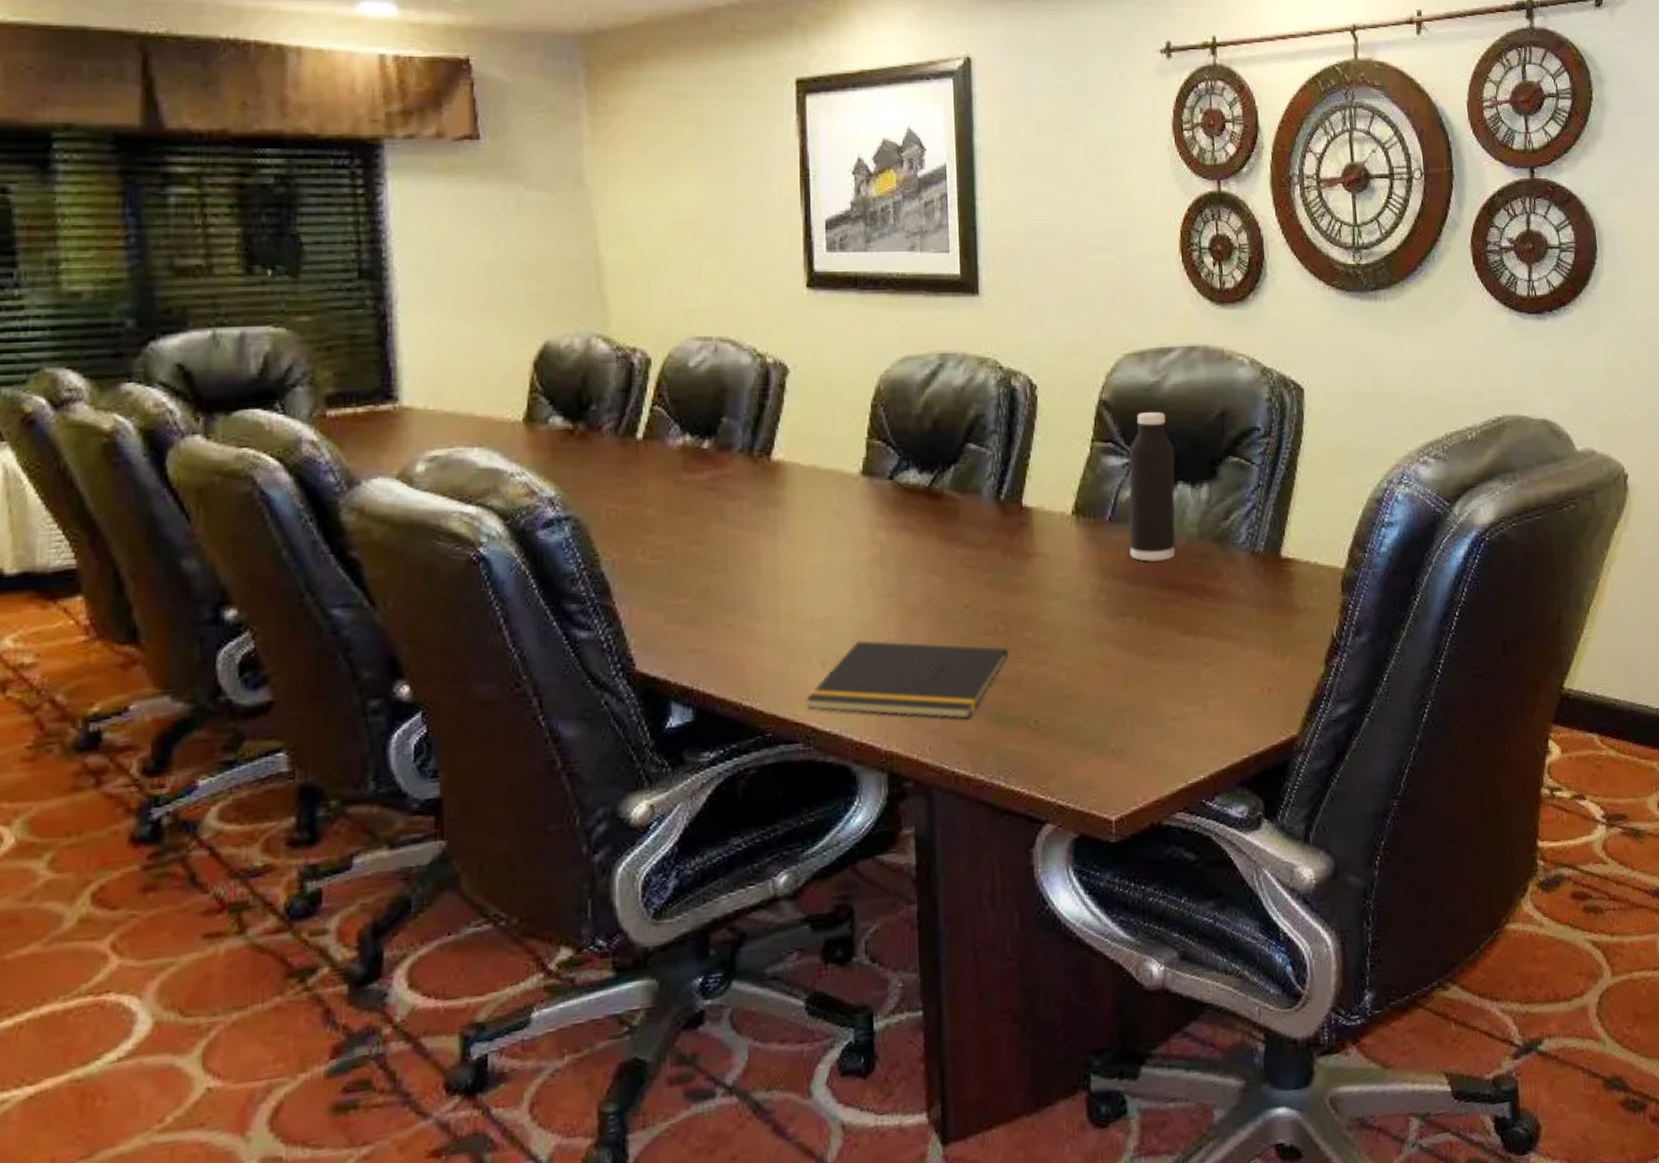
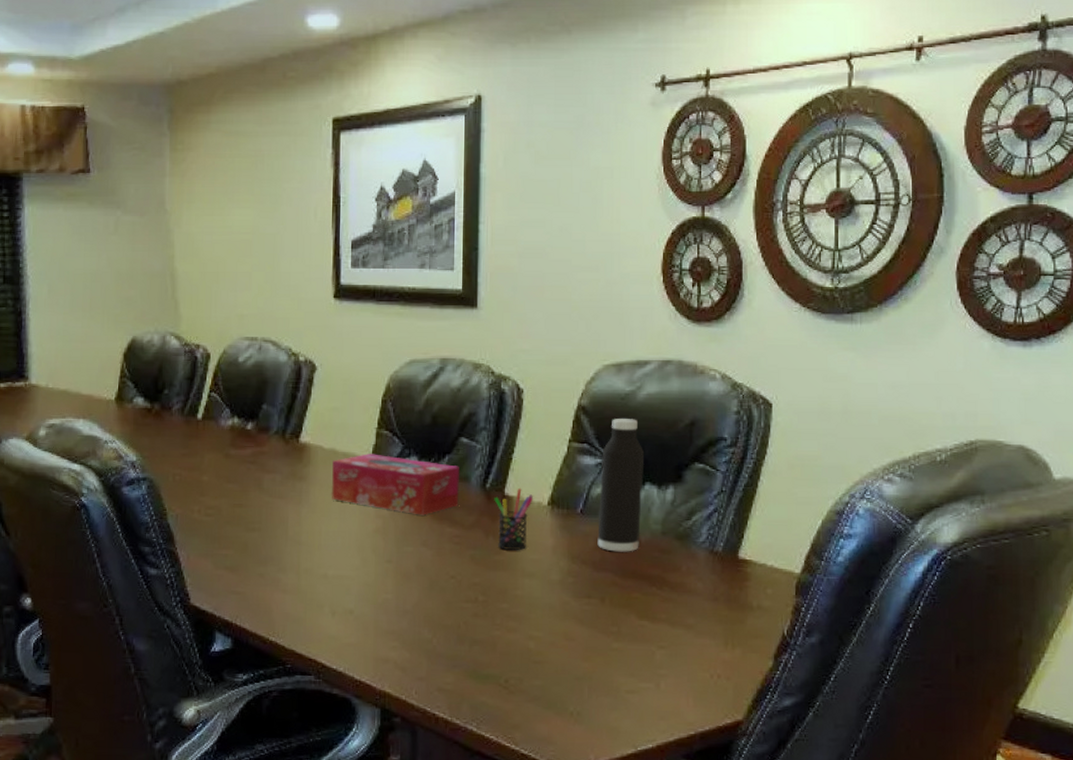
notepad: present [805,640,1009,719] -> none [318,597,486,671]
tissue box: none [813,468,970,538] -> present [331,454,460,515]
pen holder: none [1010,497,1056,570] -> present [494,488,534,550]

